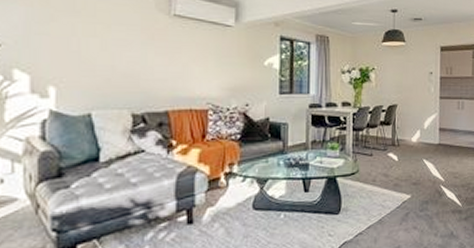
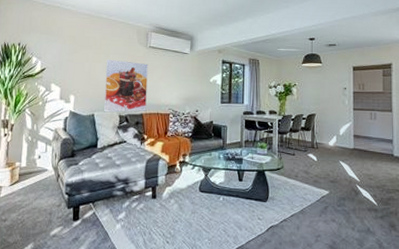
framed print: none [105,32,174,111] -> present [103,59,148,113]

